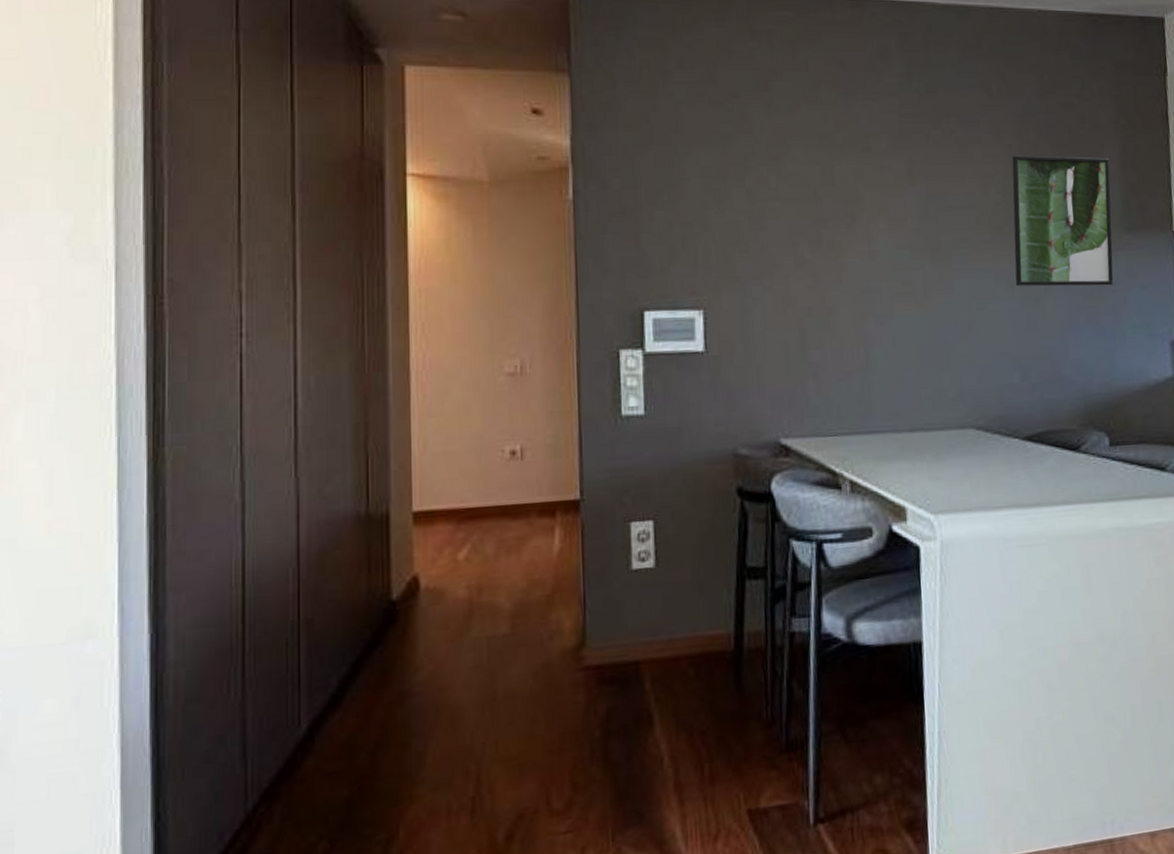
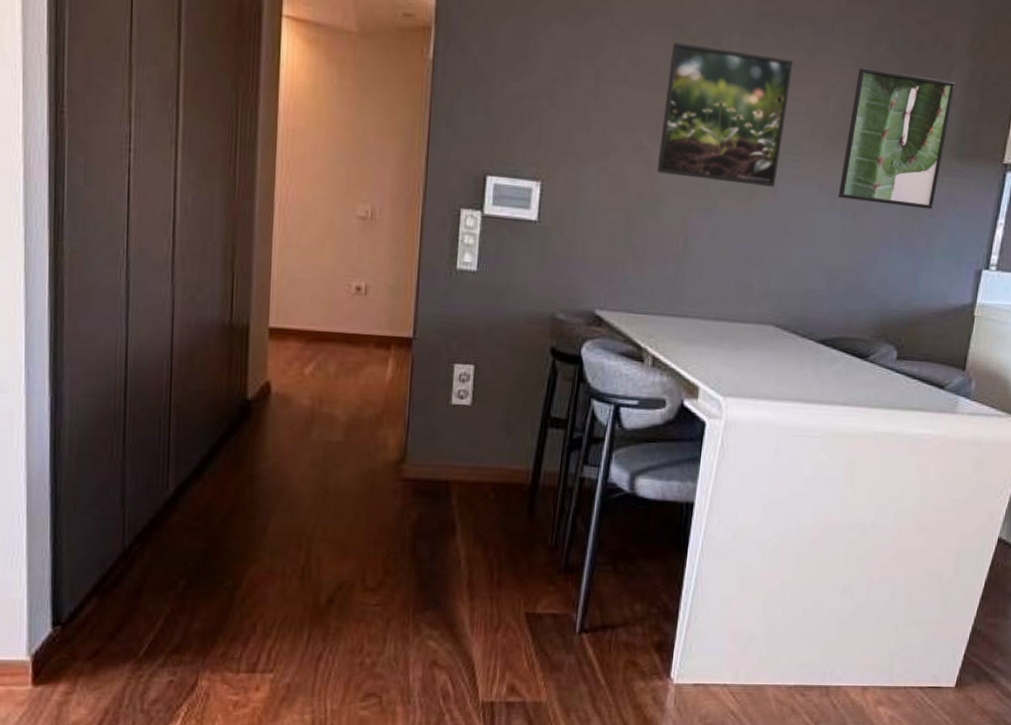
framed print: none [821,152,950,285] -> present [656,42,794,187]

